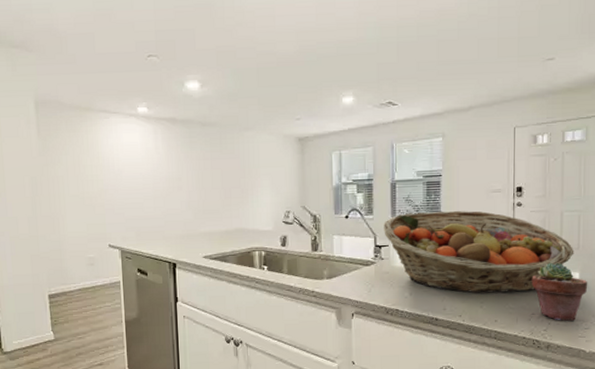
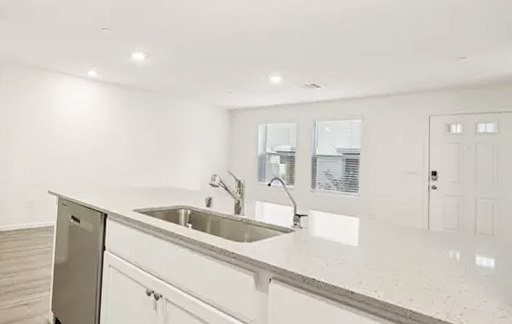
fruit basket: present [384,211,574,293] -> none [304,186,489,274]
potted succulent: present [531,262,588,321] -> none [447,246,504,308]

